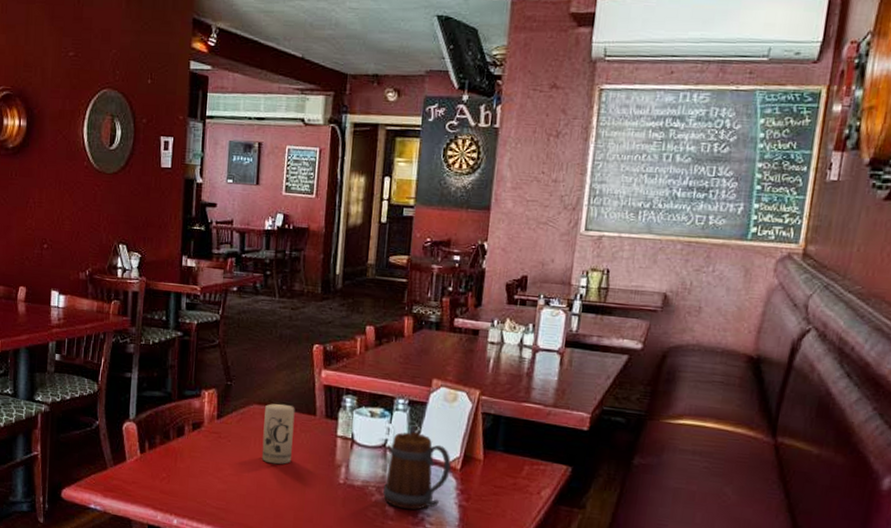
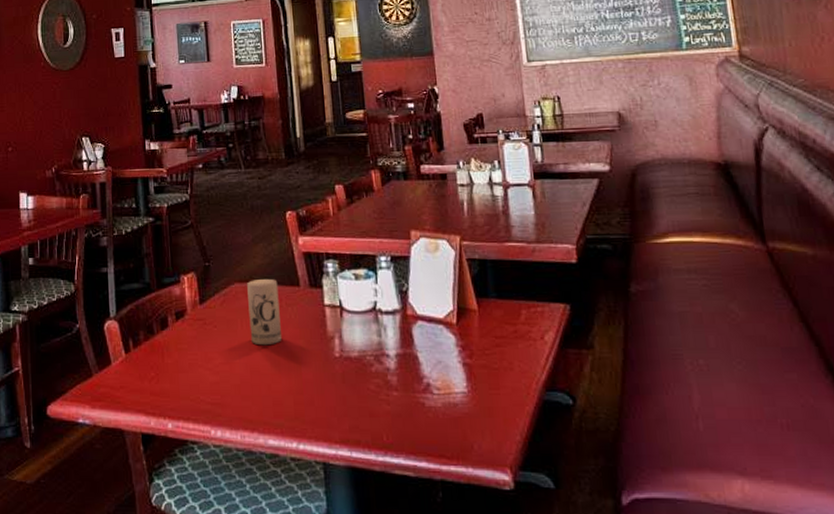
beer mug: present [383,432,451,510] -> none [380,290,447,375]

